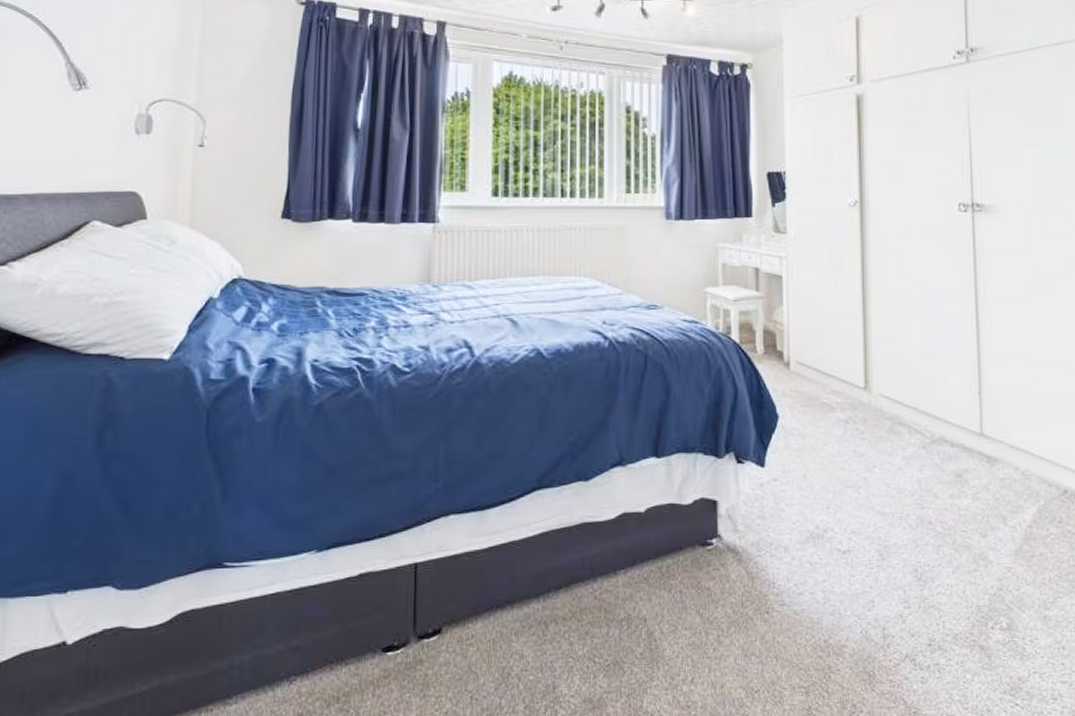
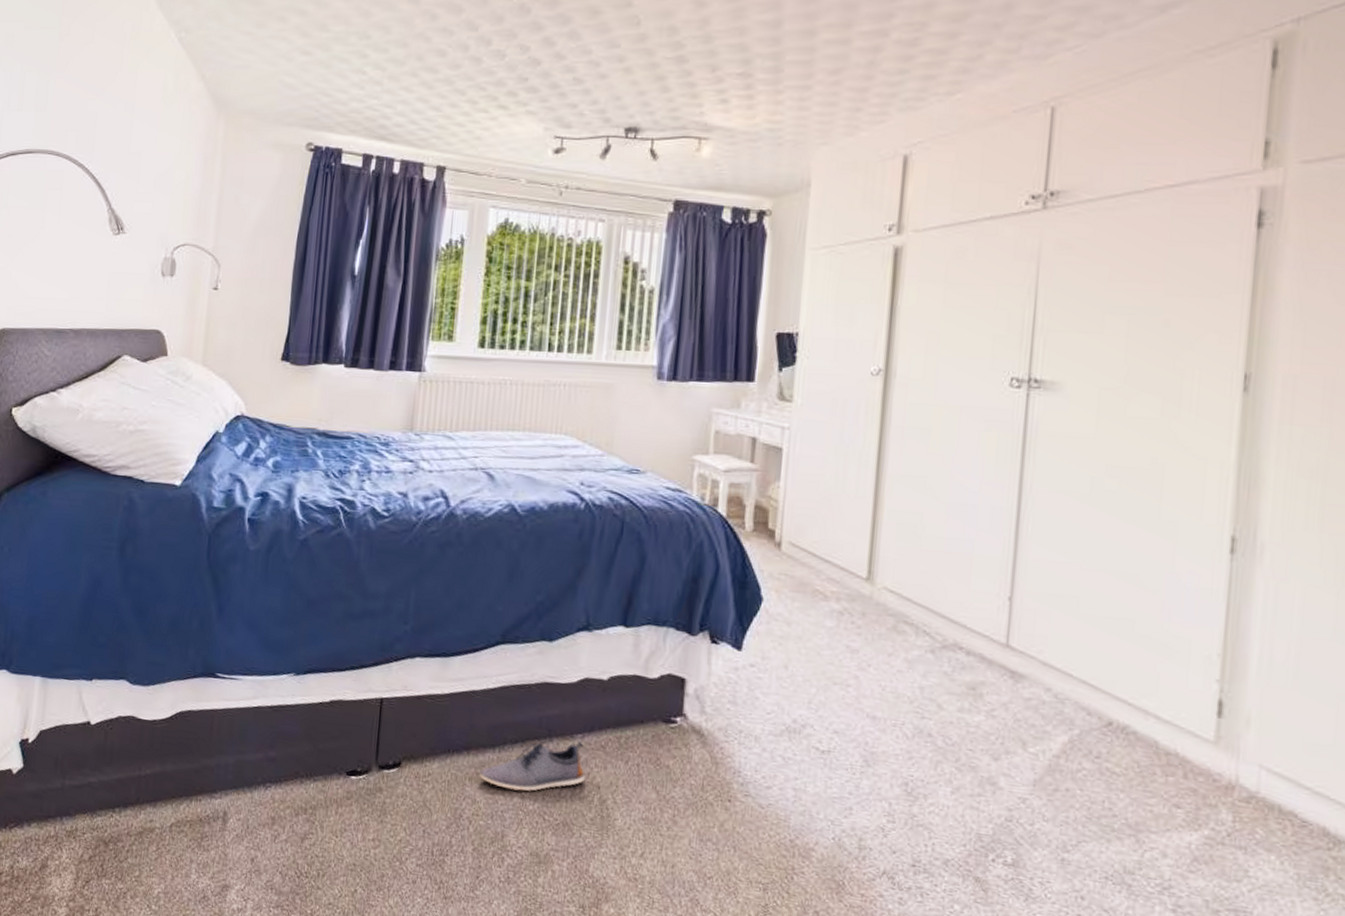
shoe: none [526,577,631,638] -> present [480,741,585,792]

